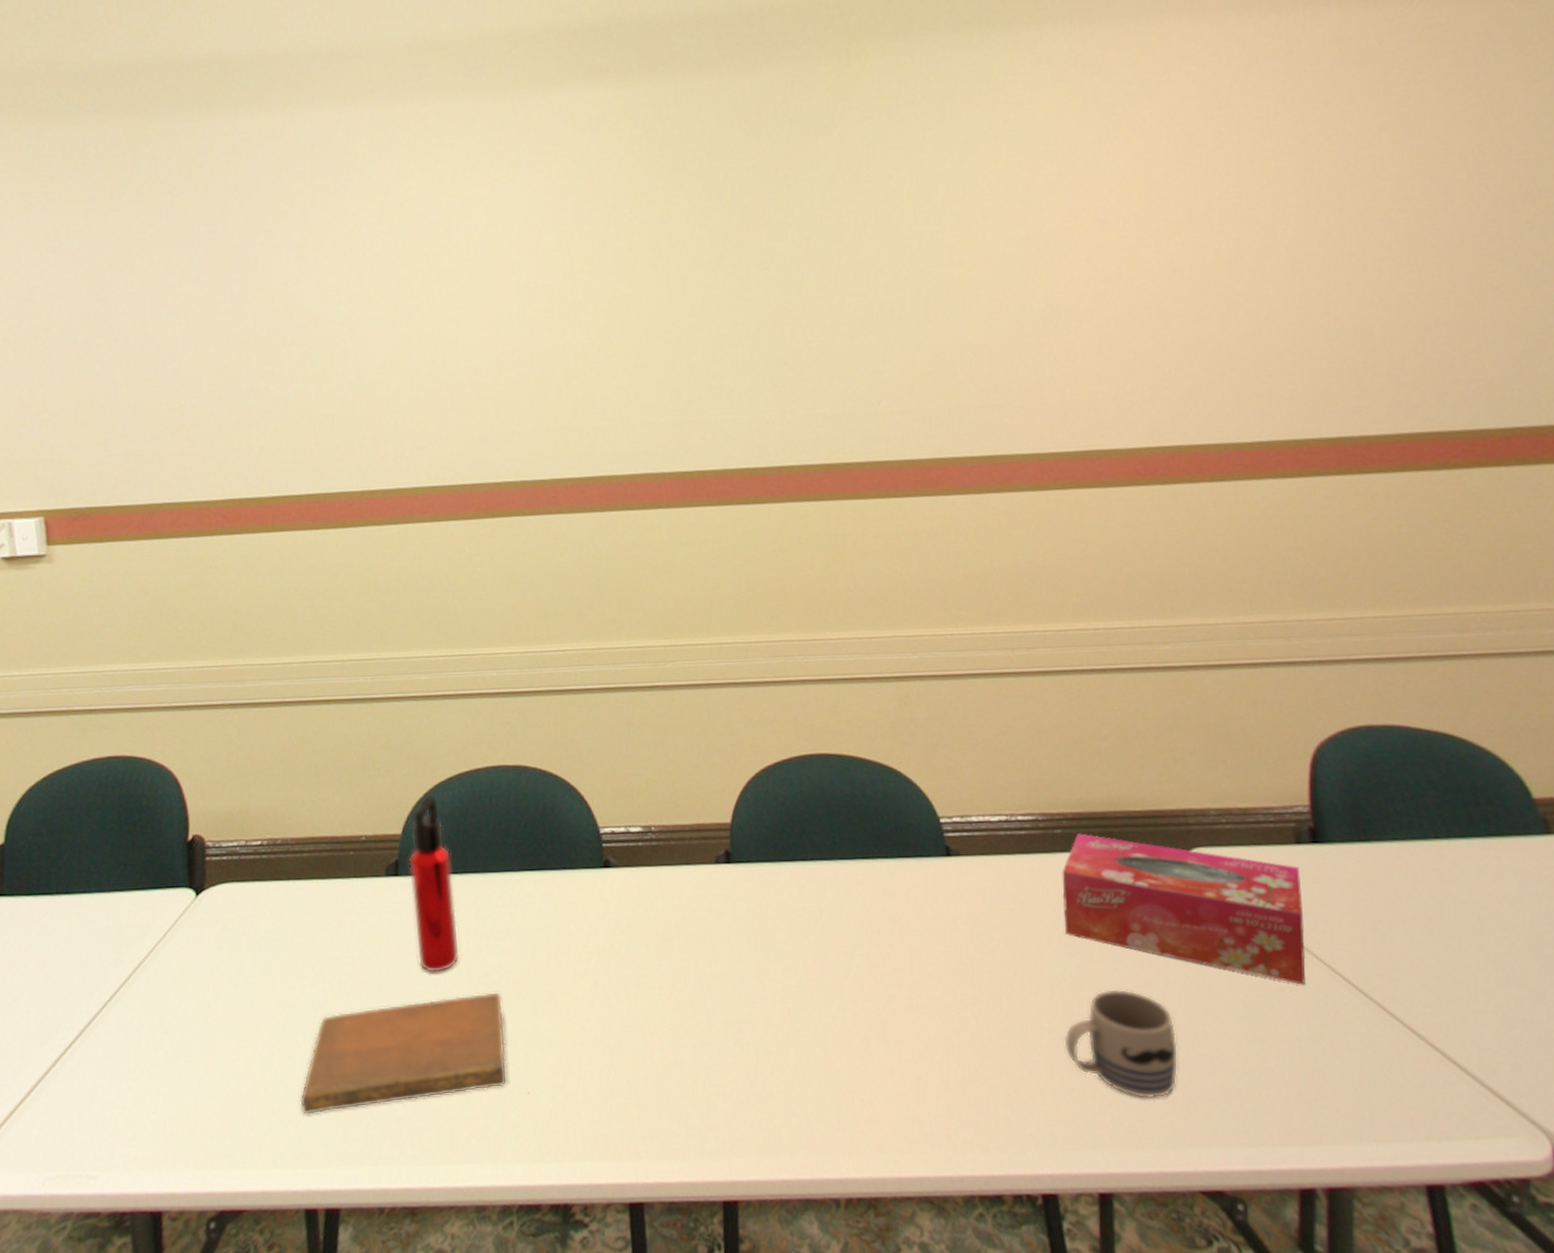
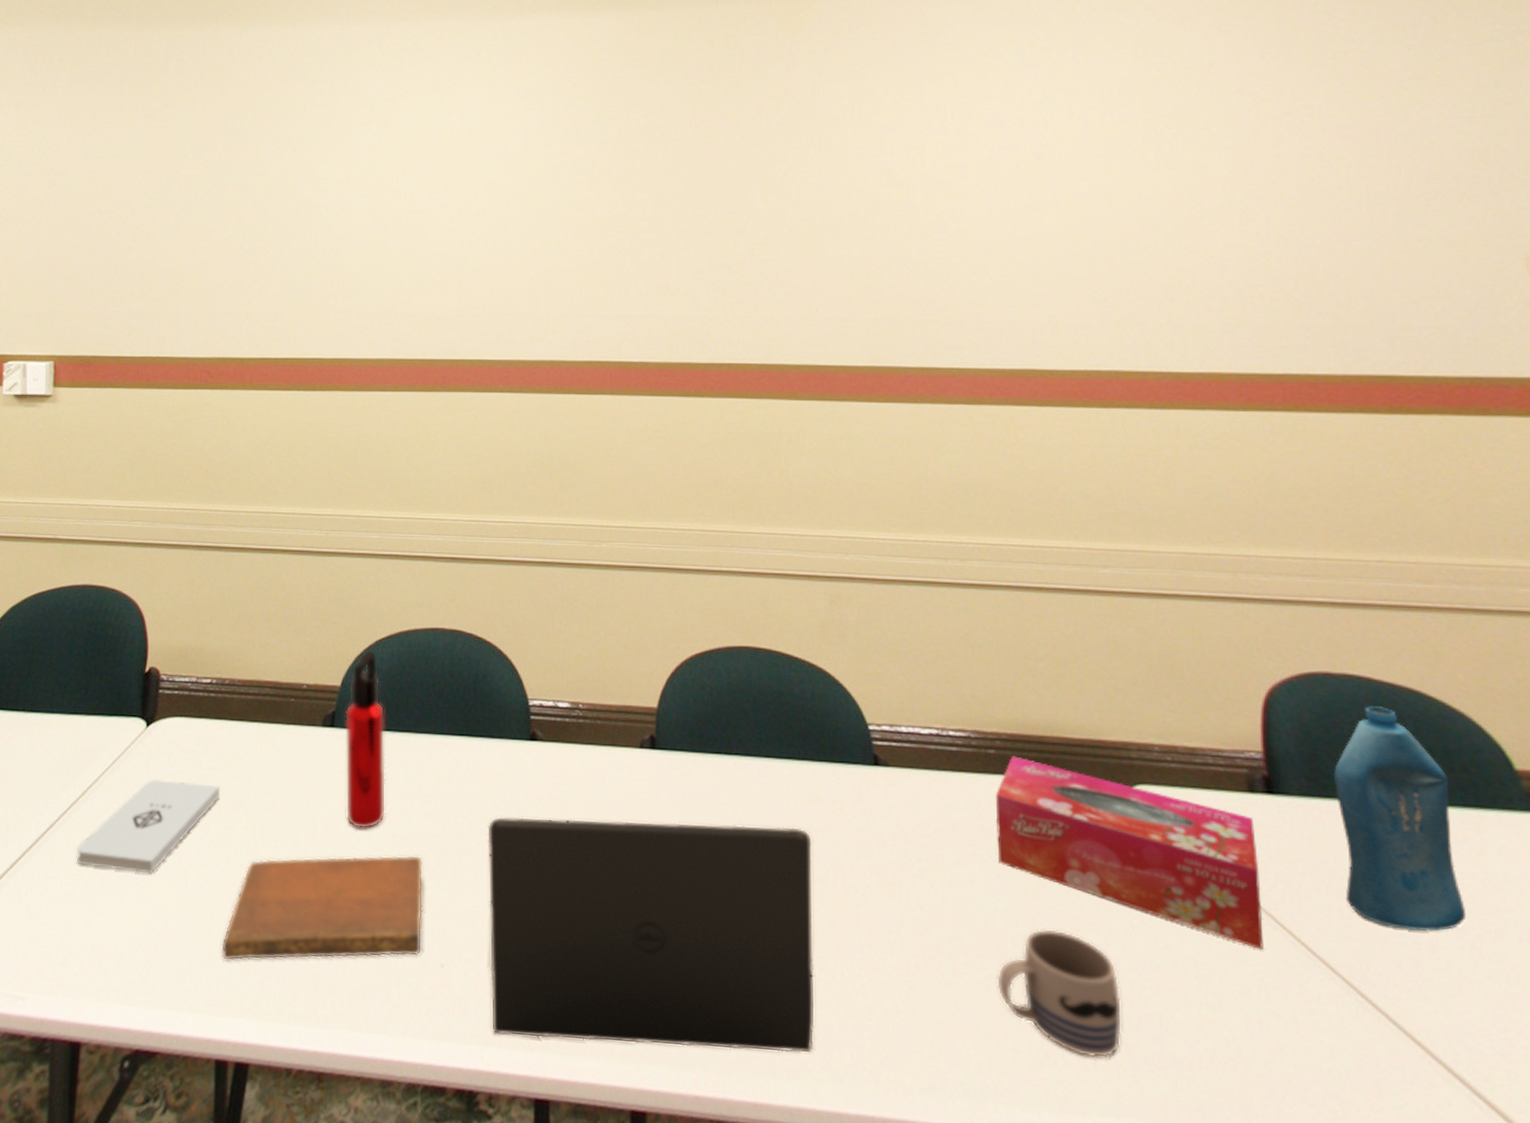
notepad: none [134,947,284,1042] -> present [76,779,220,874]
laptop: none [565,923,895,1150] -> present [487,816,815,1053]
bottle: none [1372,752,1484,953] -> present [1333,705,1467,932]

